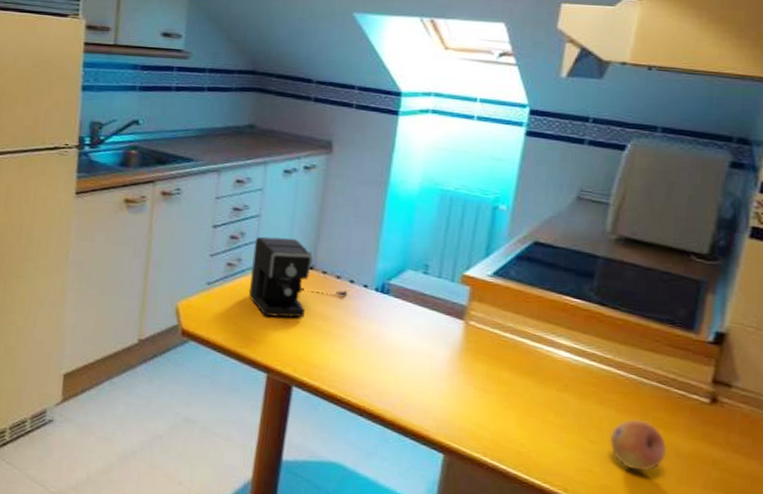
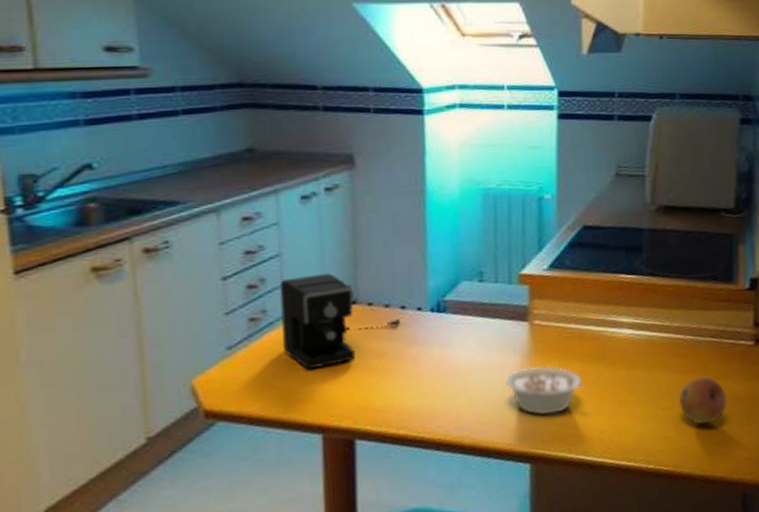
legume: none [433,363,511,415] -> present [506,366,585,415]

